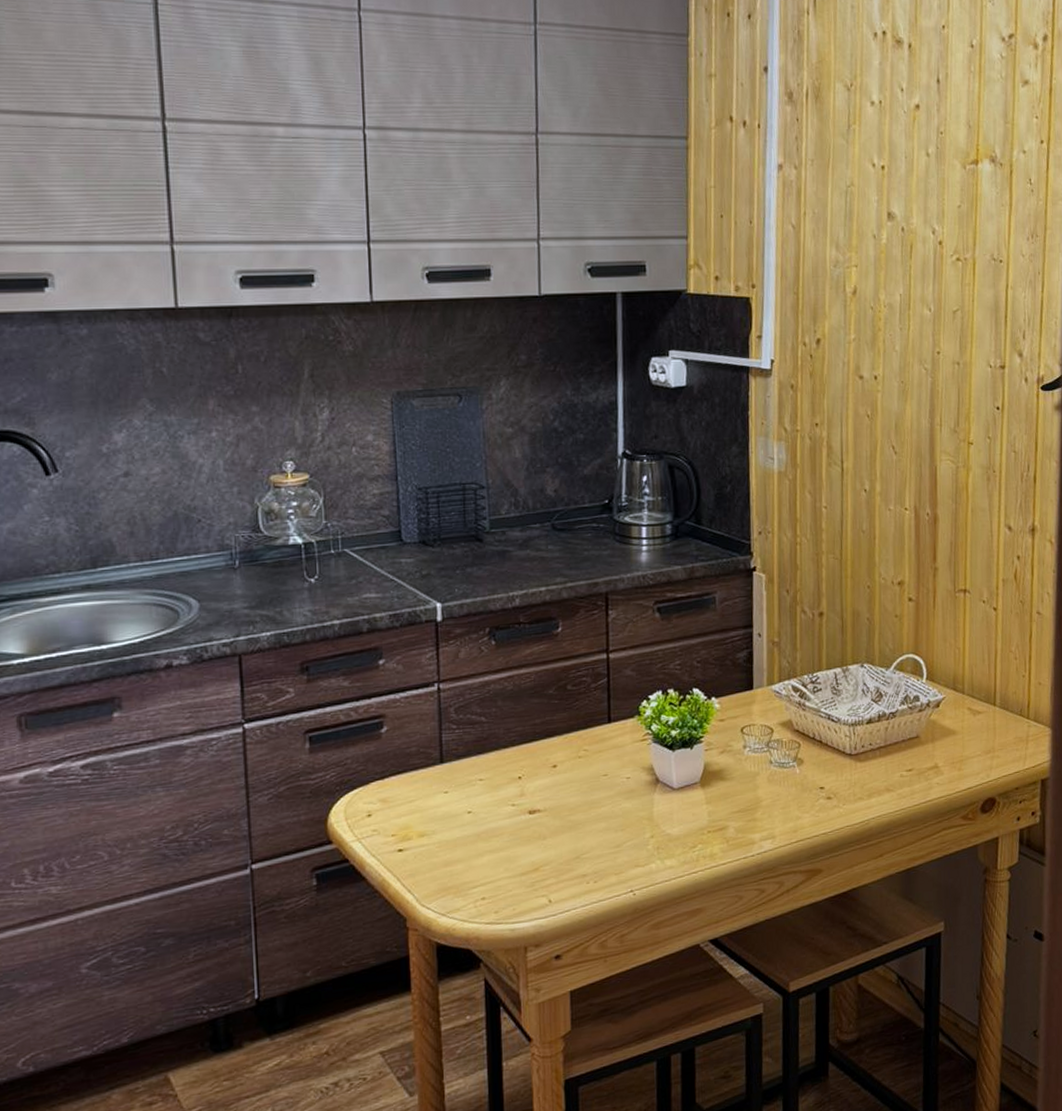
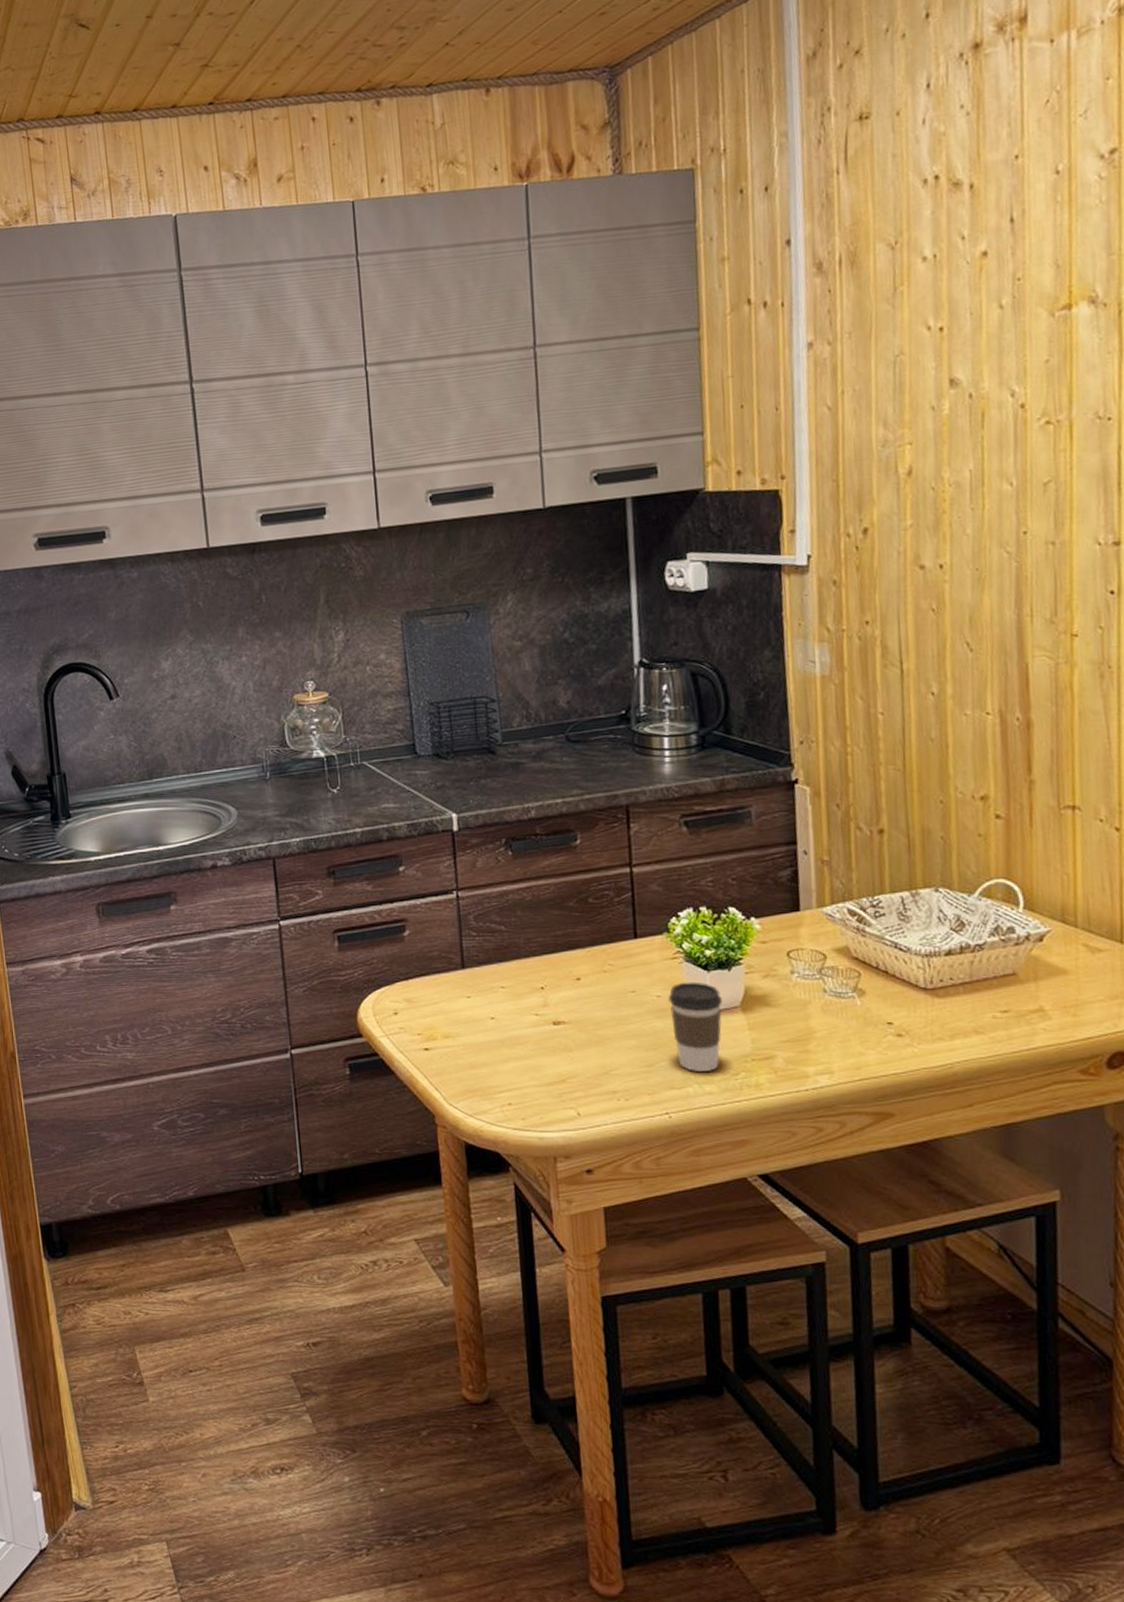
coffee cup: none [637,761,684,848] -> present [668,982,722,1071]

